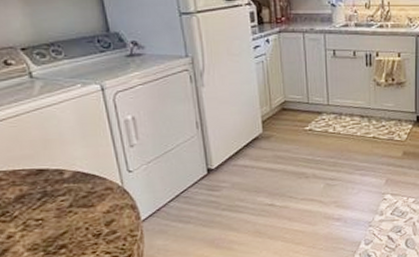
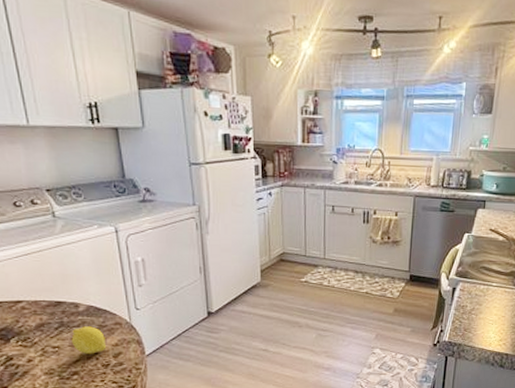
fruit: none [56,194,96,225] -> present [71,326,106,354]

